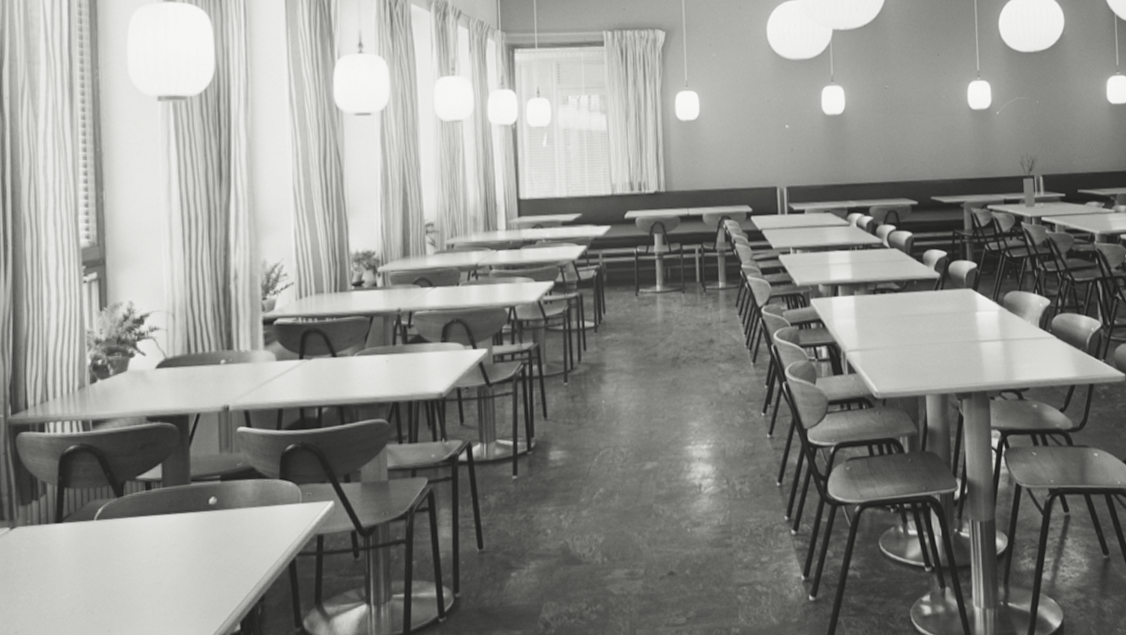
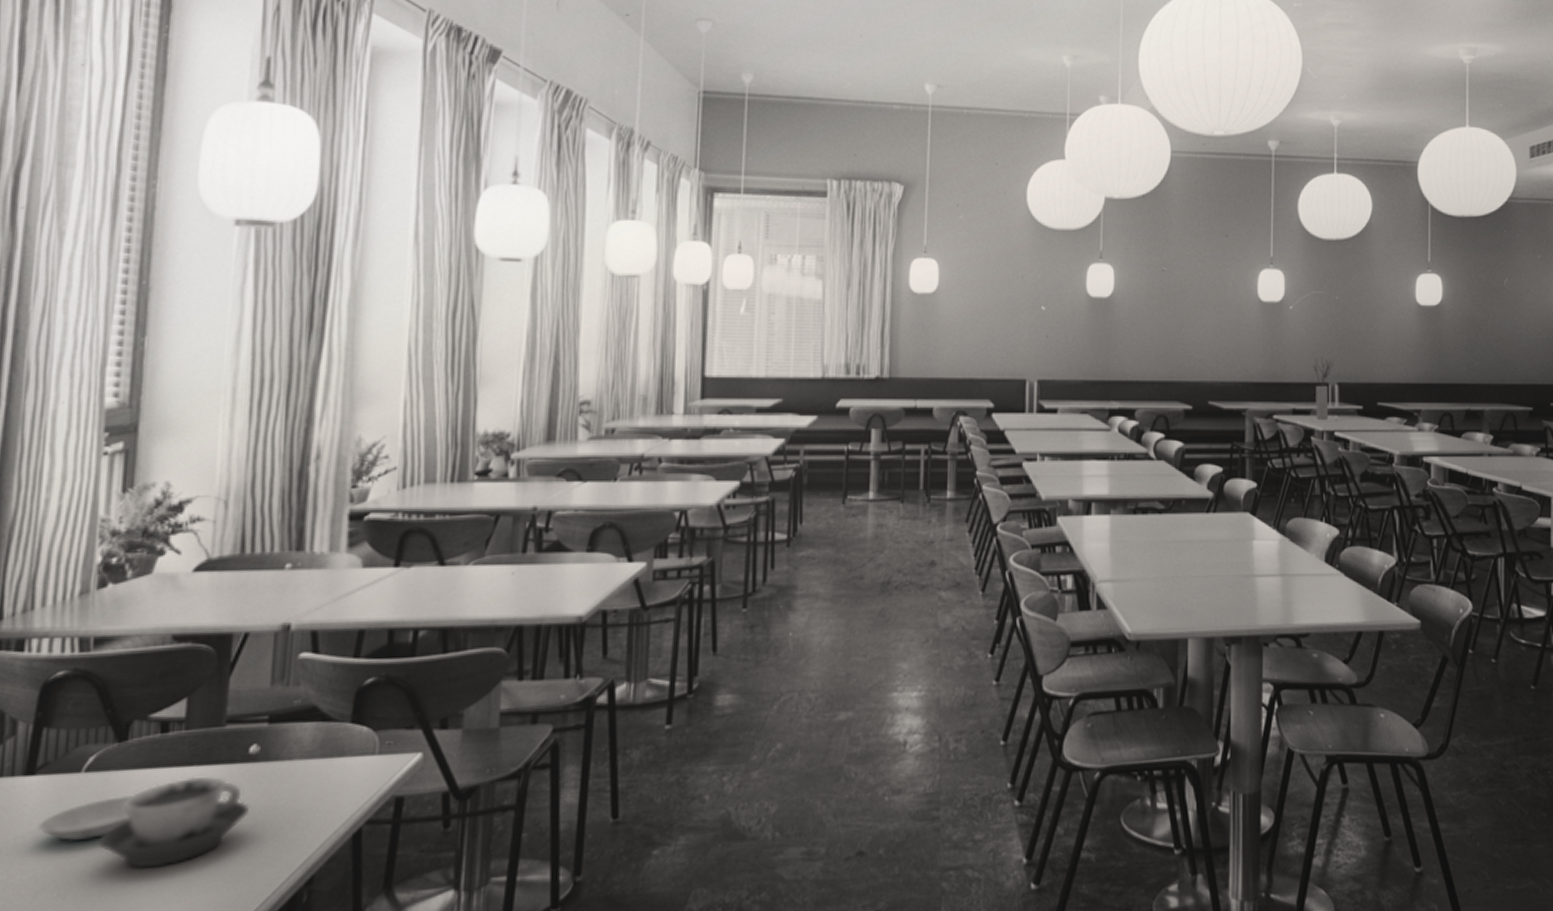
saucer: none [69,537,132,570] -> present [38,796,131,841]
cup: none [111,521,214,591] -> present [98,775,249,869]

